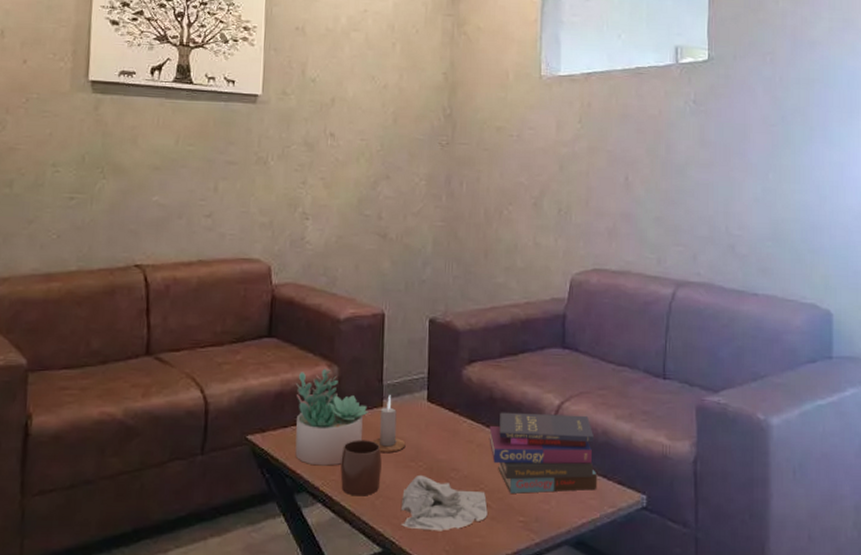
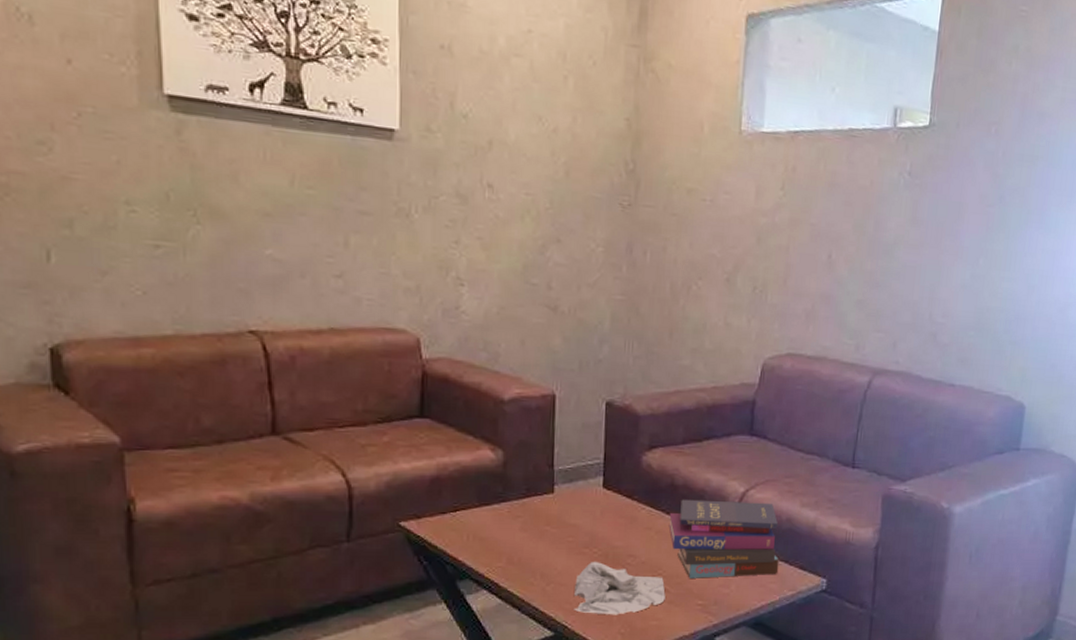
succulent plant: present [295,368,369,466] -> none [453,452,539,553]
mug: present [340,440,382,496] -> none [507,526,553,583]
candle: present [372,395,406,452] -> none [542,481,579,539]

